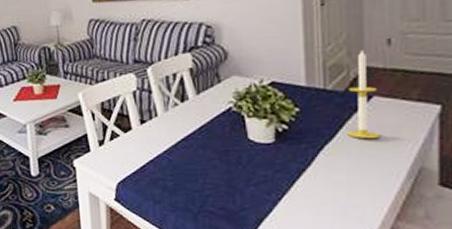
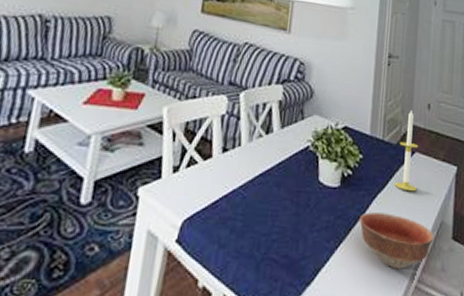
bowl: none [304,163,410,218] -> present [359,212,434,269]

